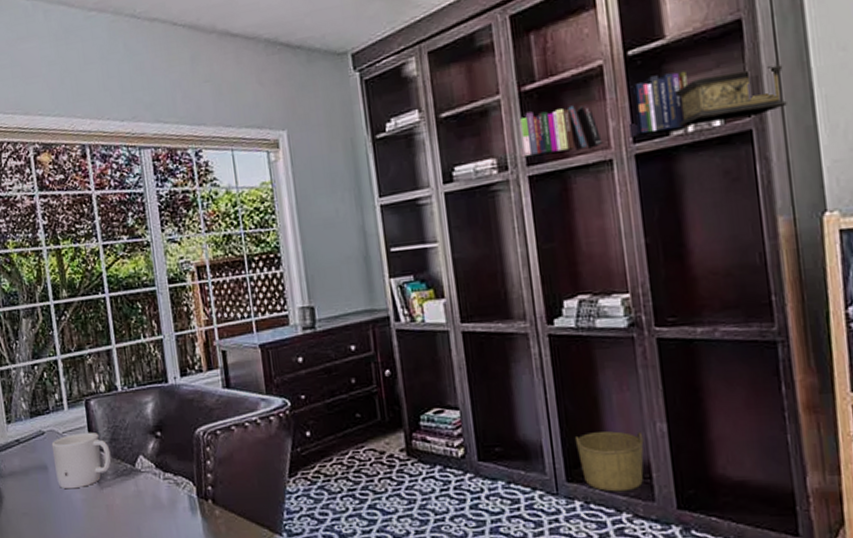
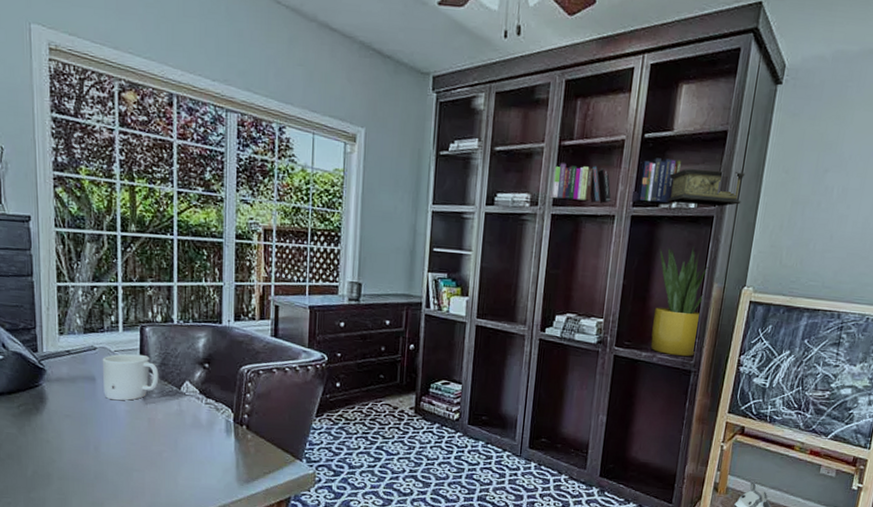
basket: present [574,431,644,492] -> none [541,415,589,461]
planter: none [685,174,777,325] -> present [650,246,709,357]

